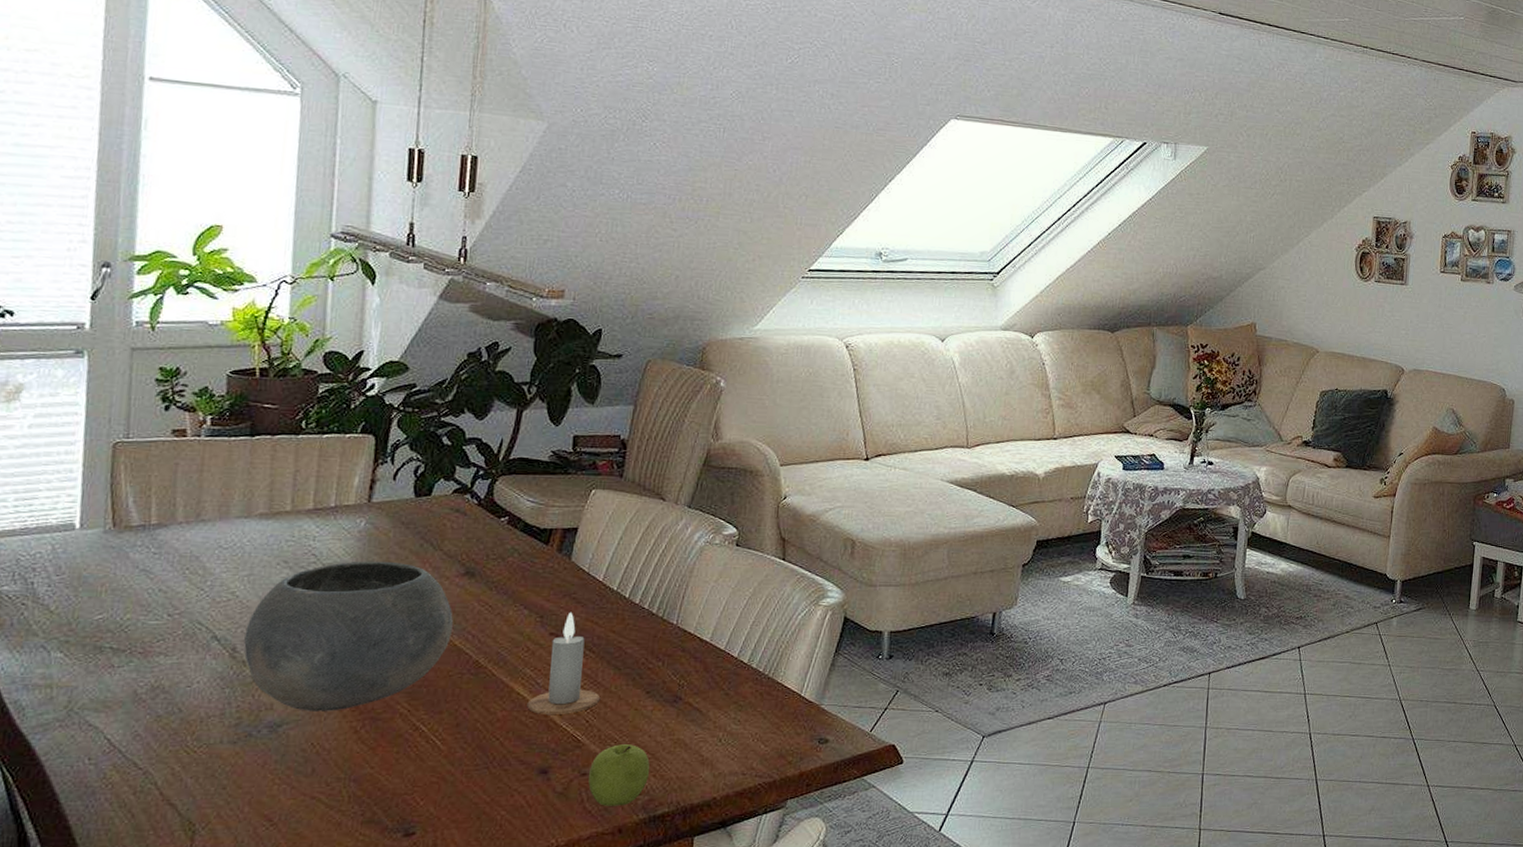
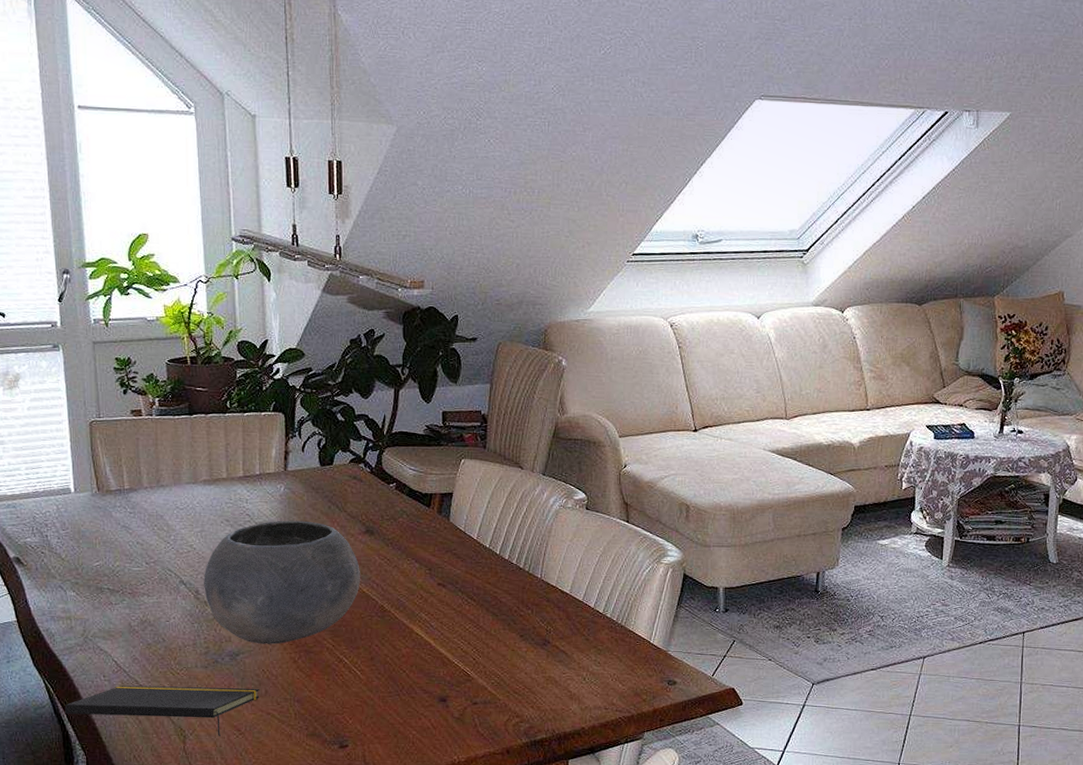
notepad: none [25,768,305,829] -> present [64,685,260,736]
candle: present [527,612,601,714] -> none [425,565,483,653]
fruit: present [588,744,650,806] -> none [479,679,529,731]

